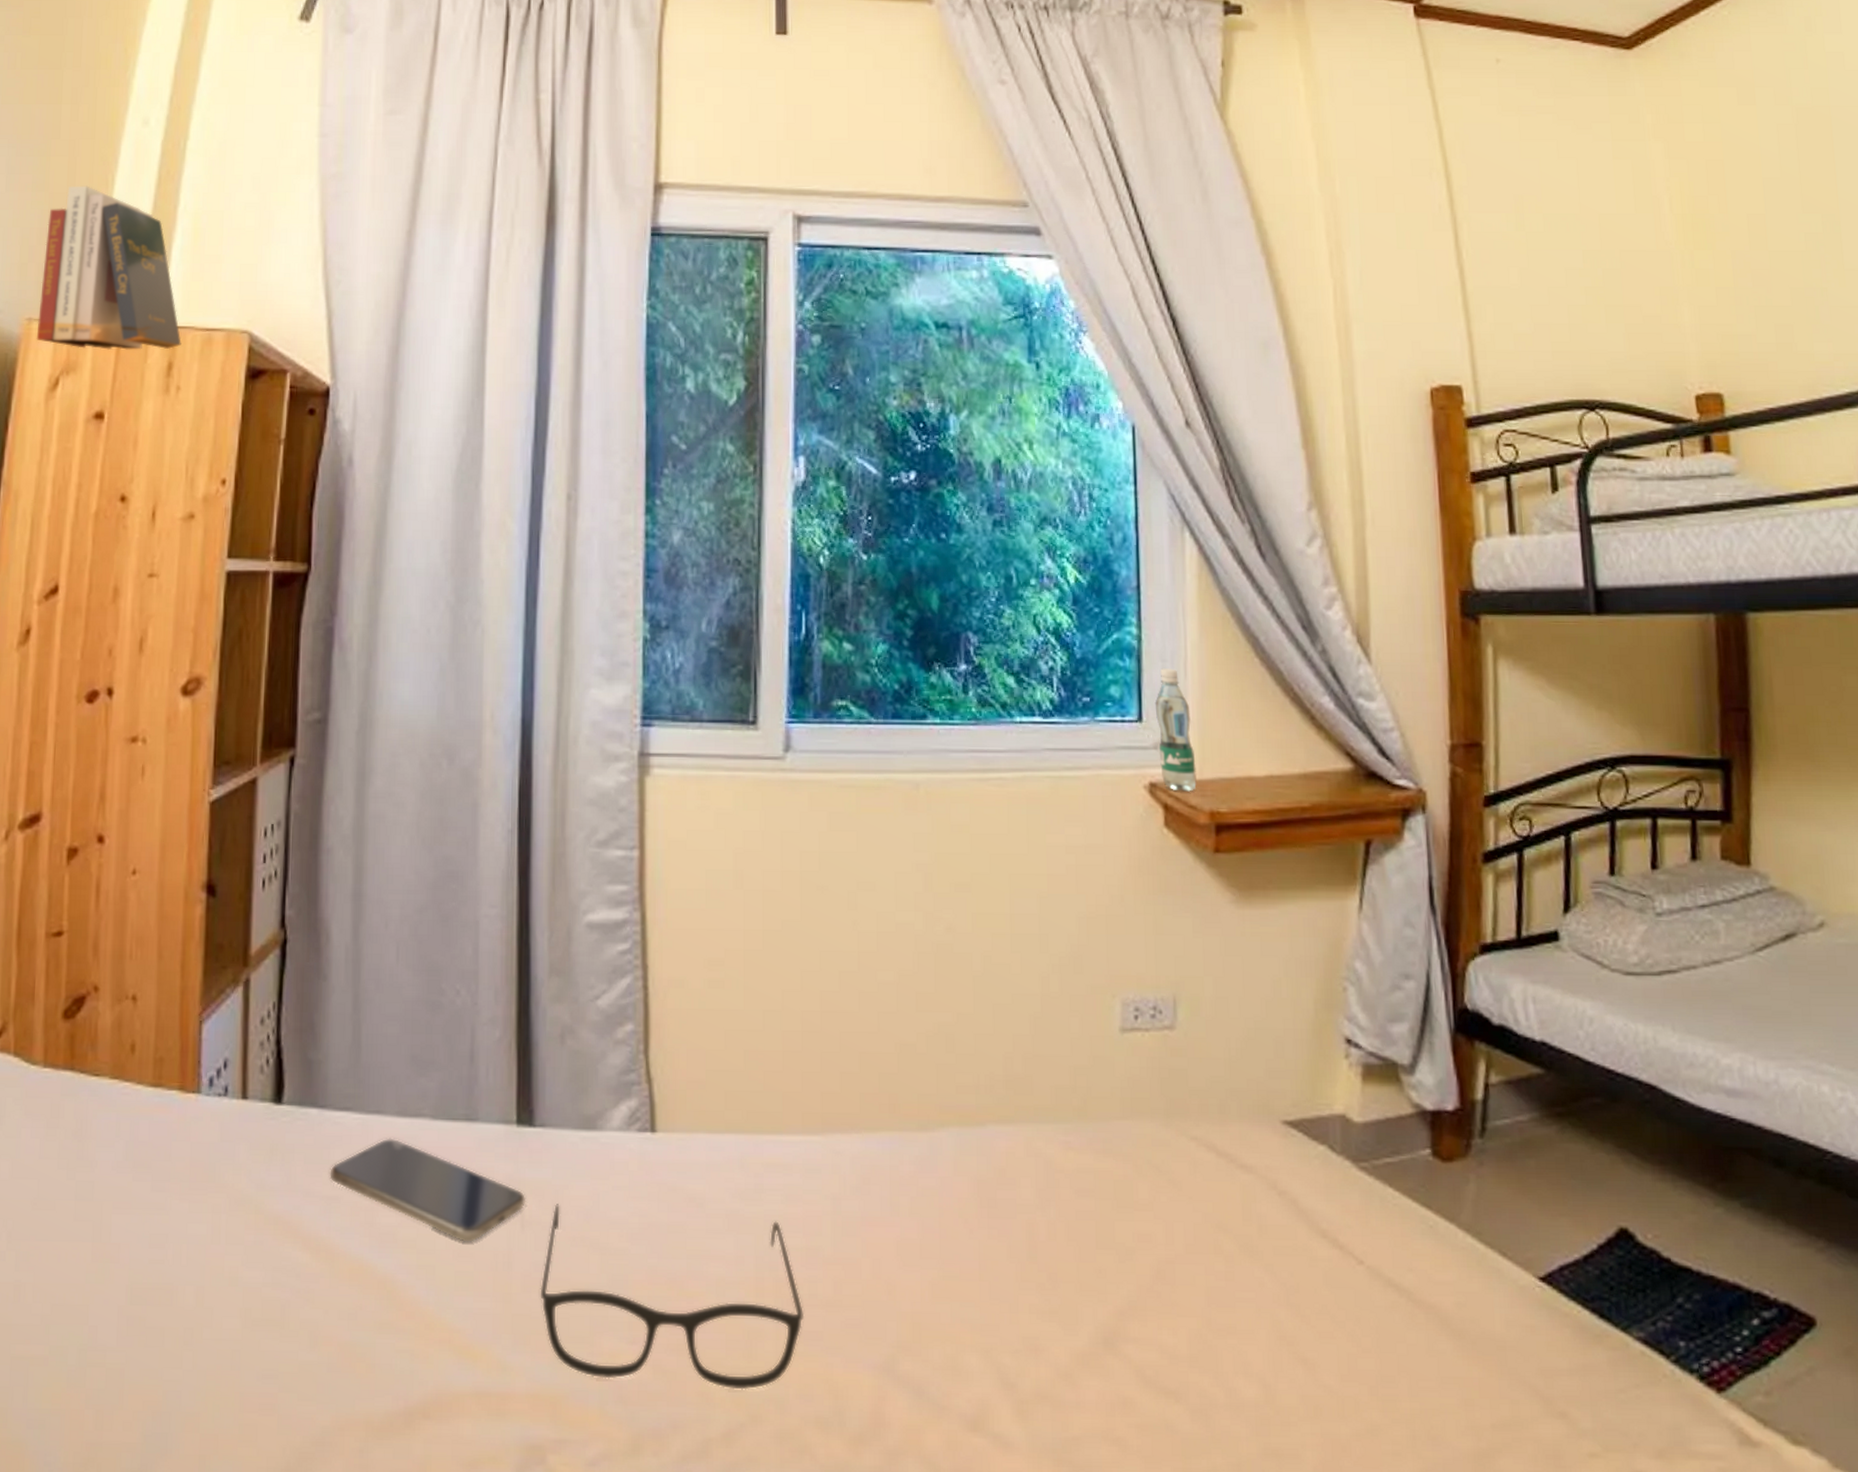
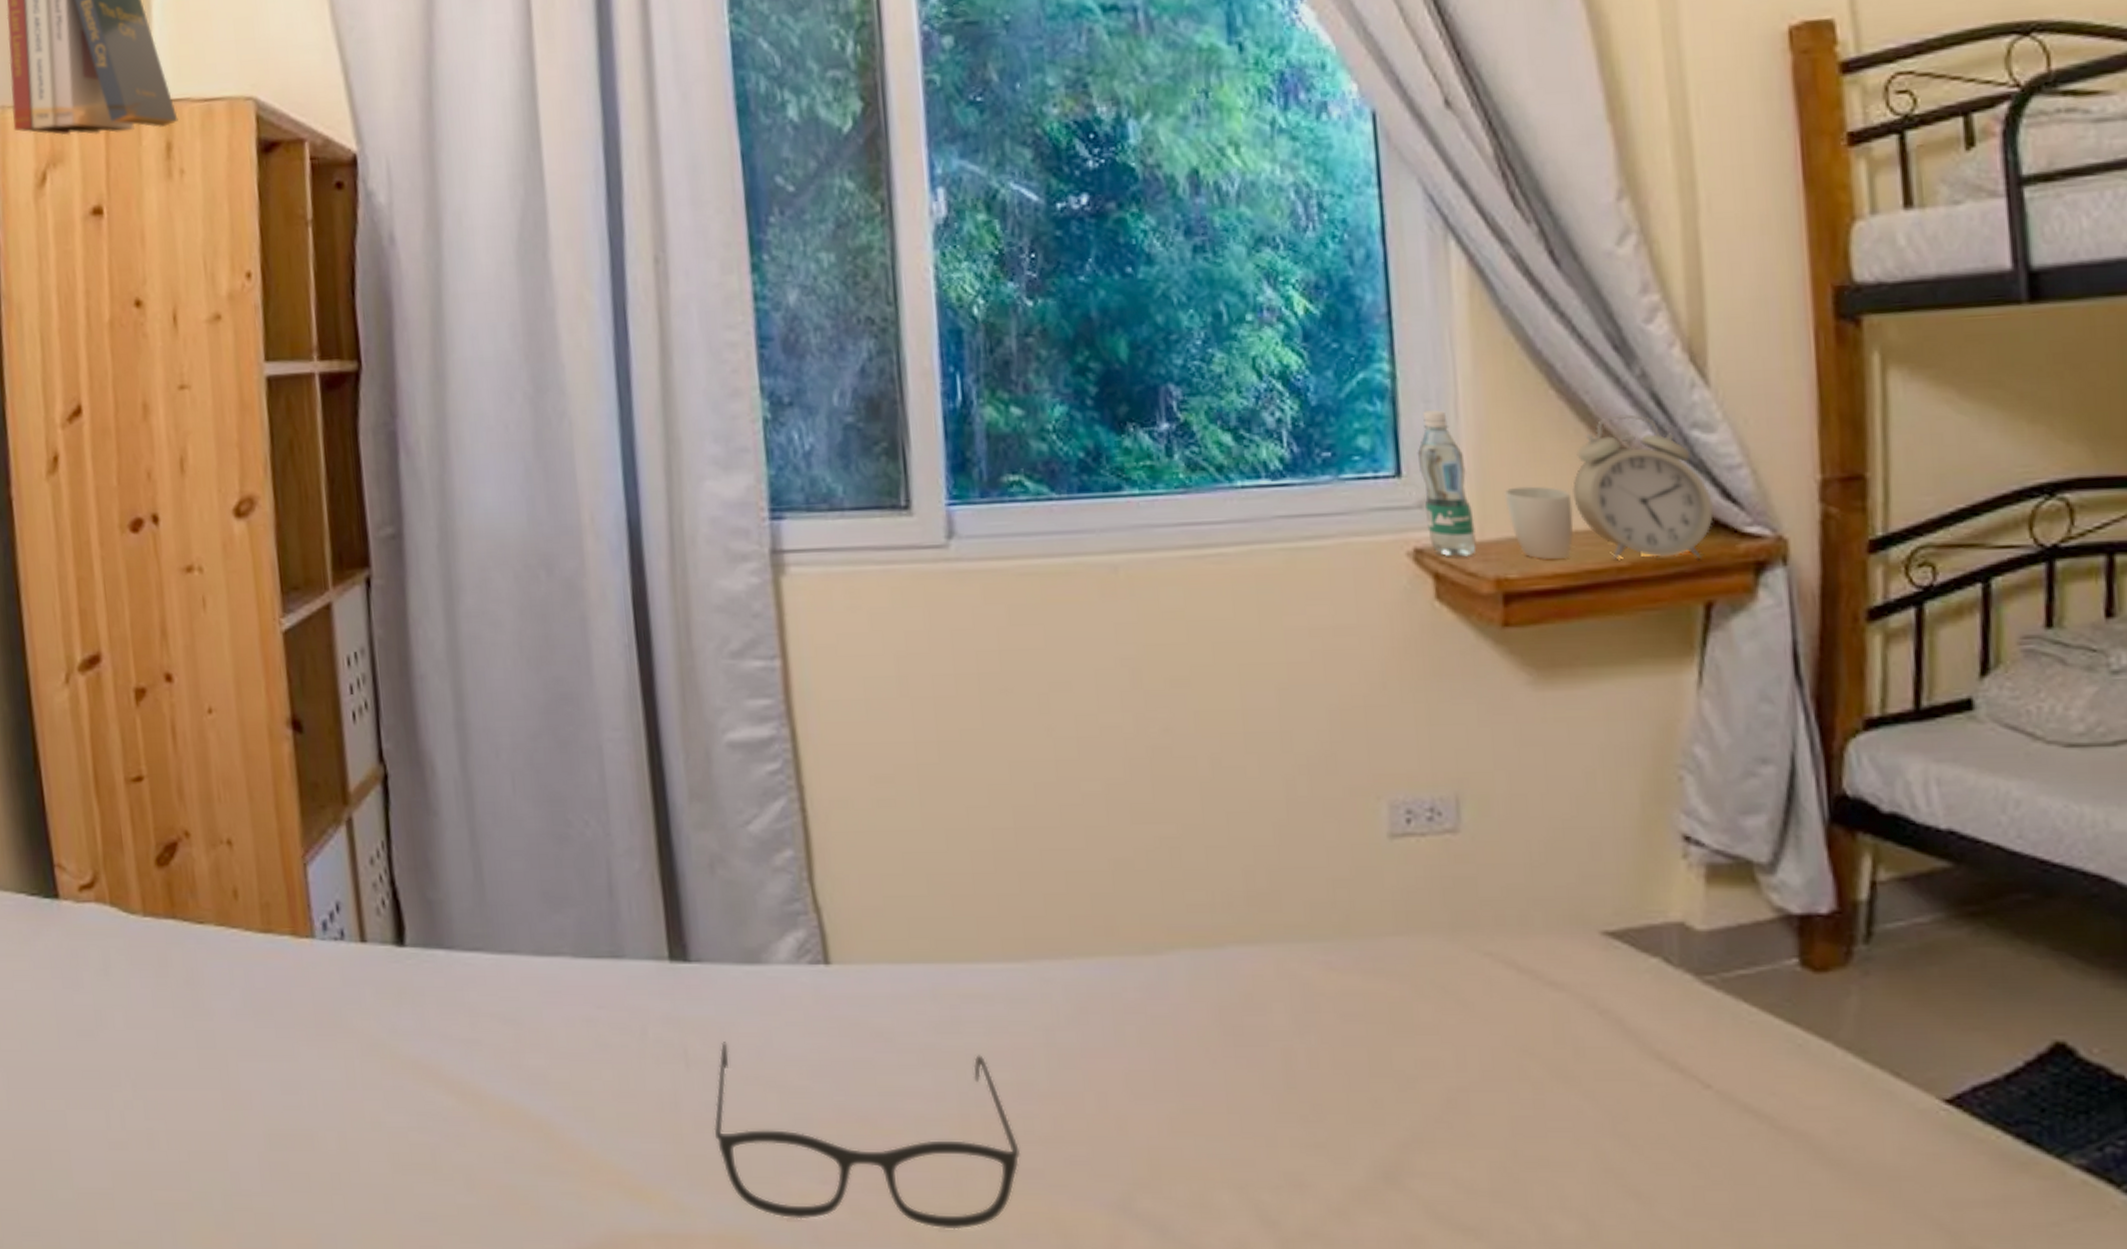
smartphone: present [329,1138,526,1242] -> none [466,978,689,1083]
cup: none [1219,736,1270,797] -> present [1504,486,1574,559]
alarm clock: none [1270,682,1373,804] -> present [1573,414,1713,559]

